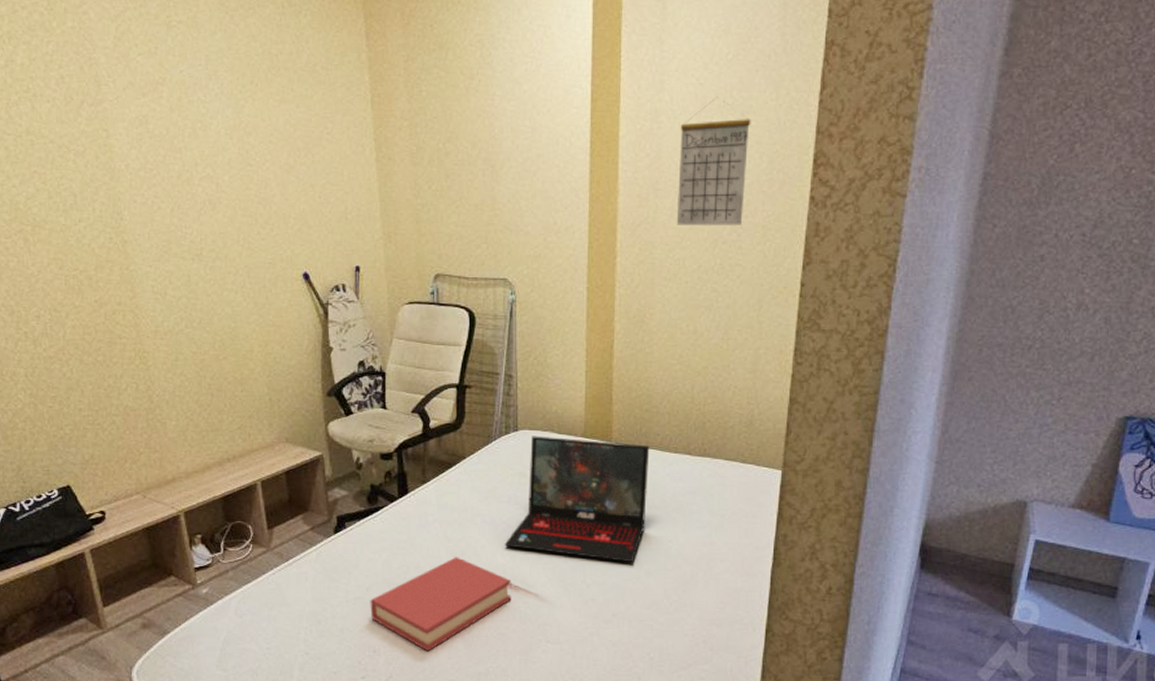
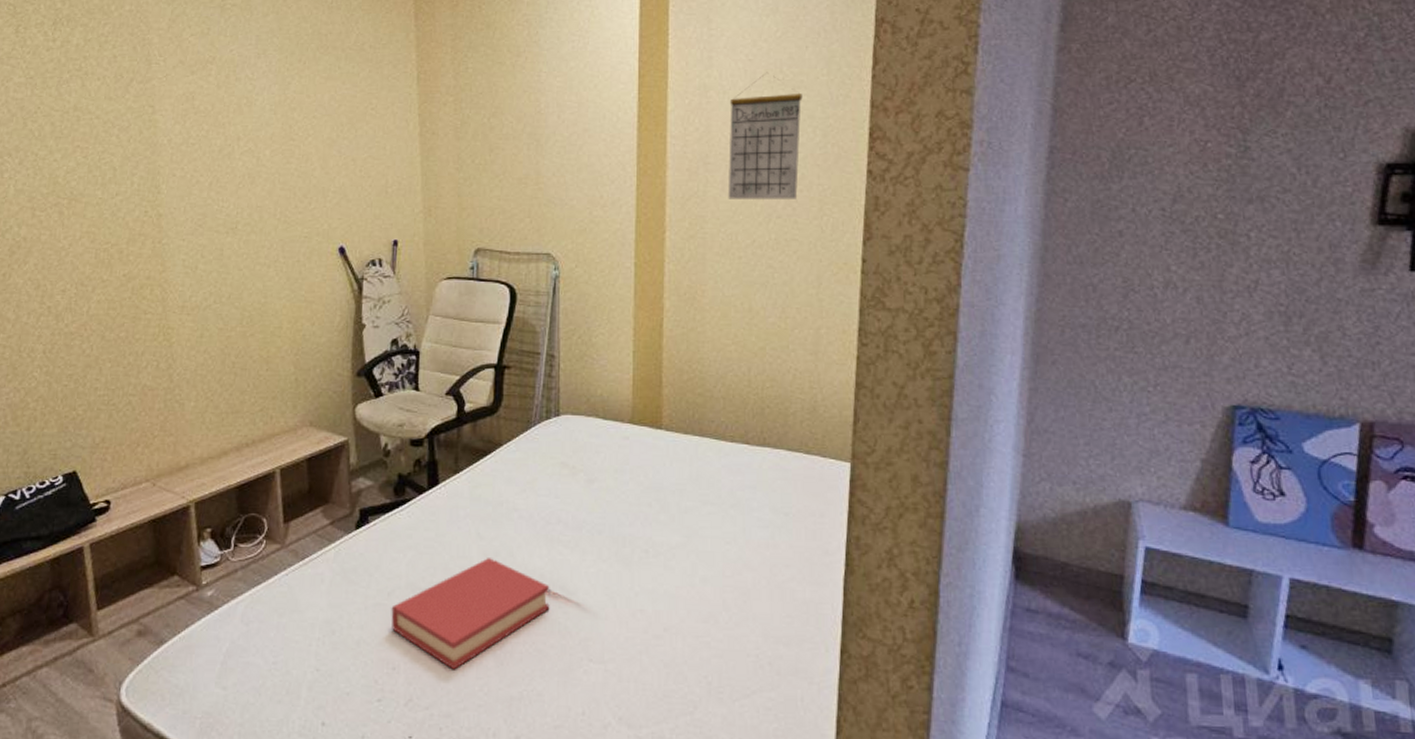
laptop: present [504,436,650,563] -> none [542,421,704,568]

